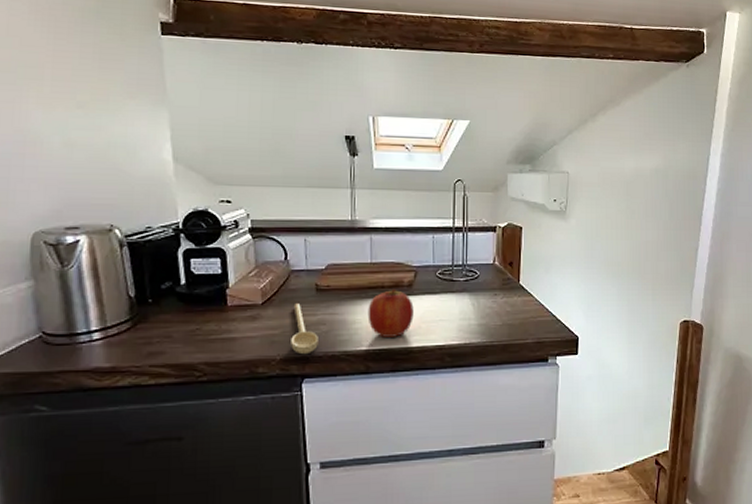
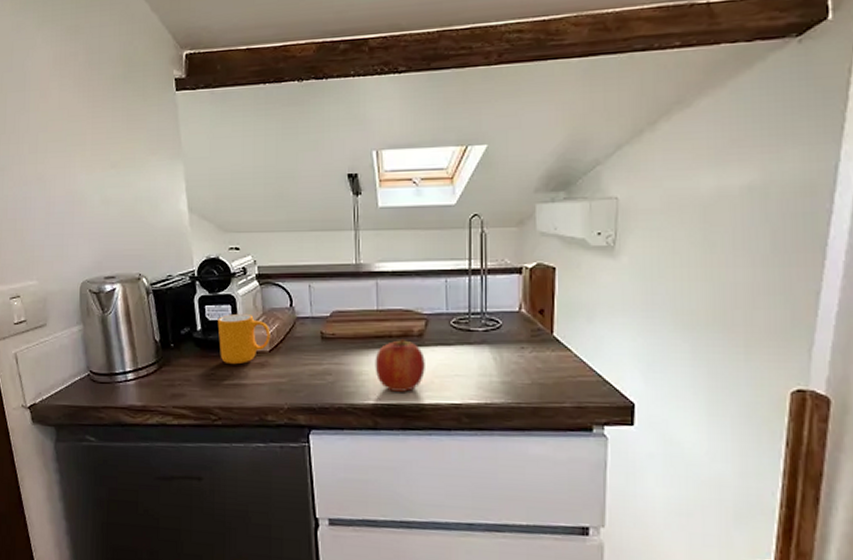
mug: none [204,266,264,319] -> present [217,313,271,365]
spoon: present [291,303,318,355] -> none [298,352,324,405]

